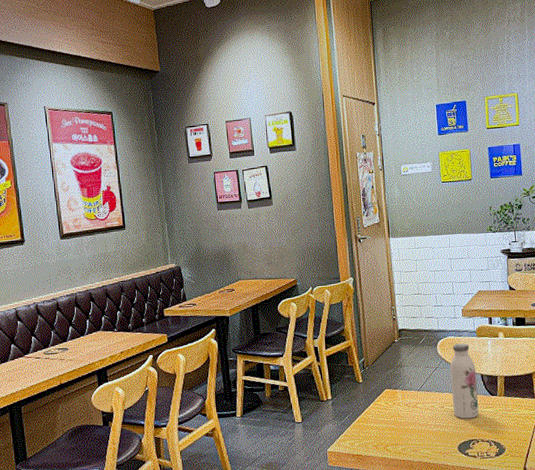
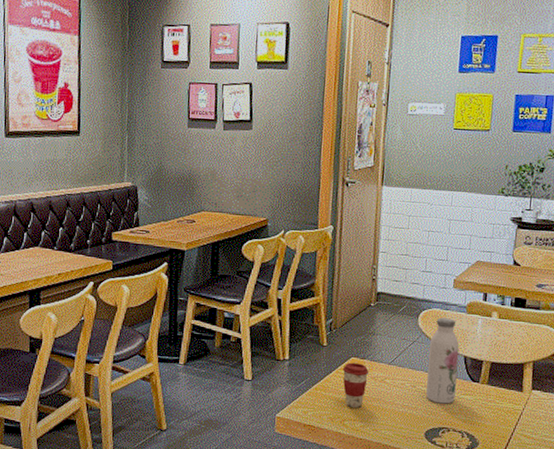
coffee cup: none [378,393,402,434] -> present [342,362,369,409]

